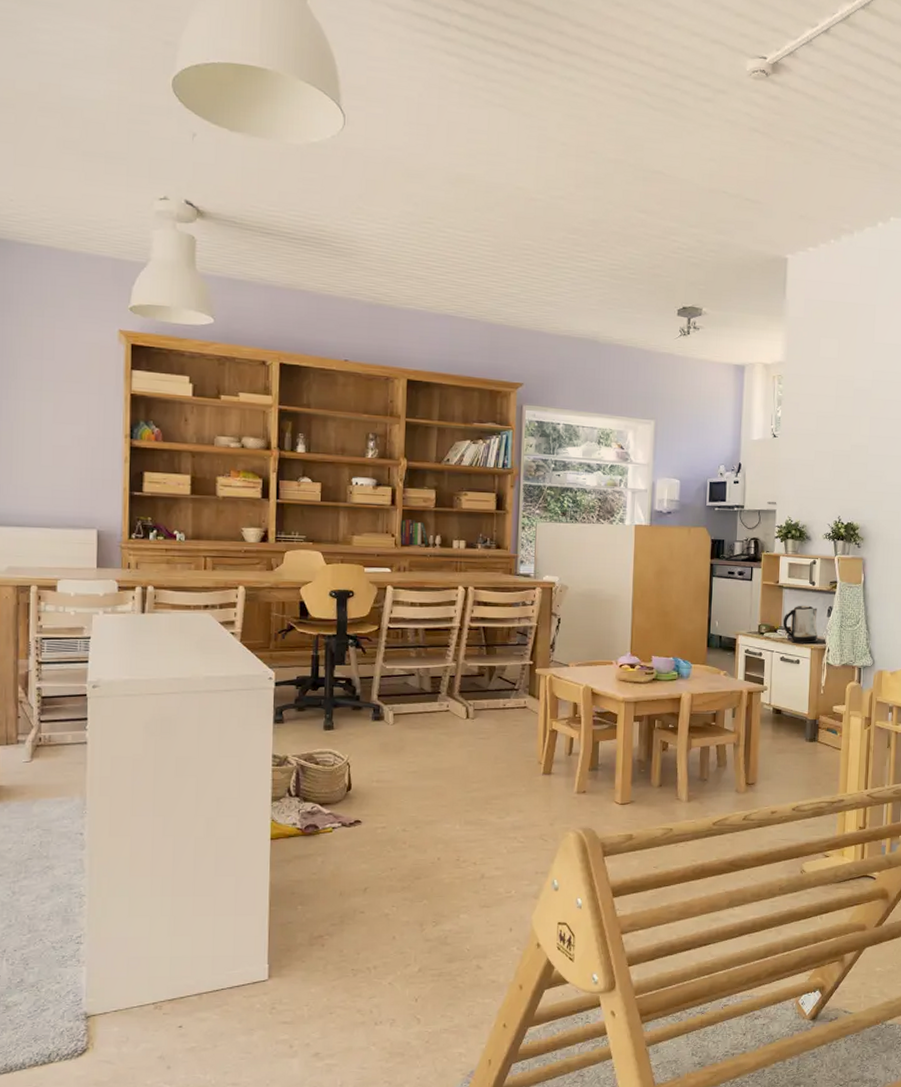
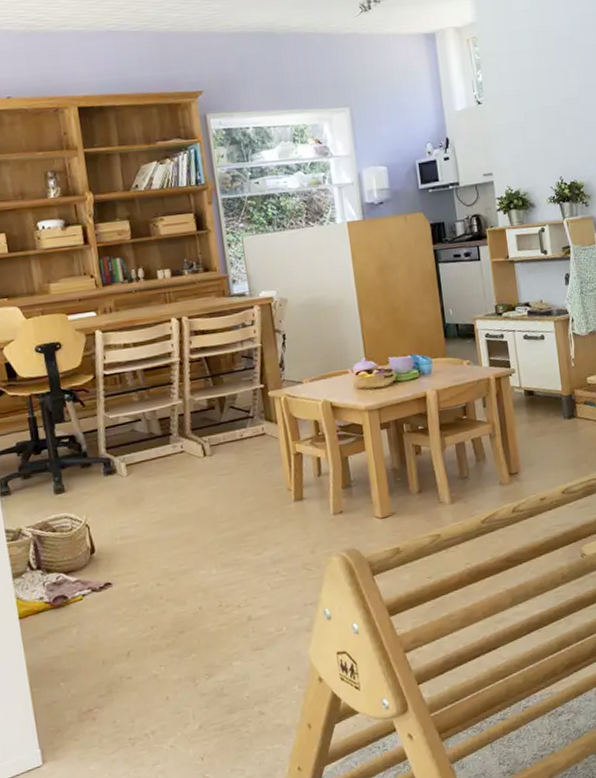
kettle: present [782,605,818,645] -> none [519,276,560,320]

